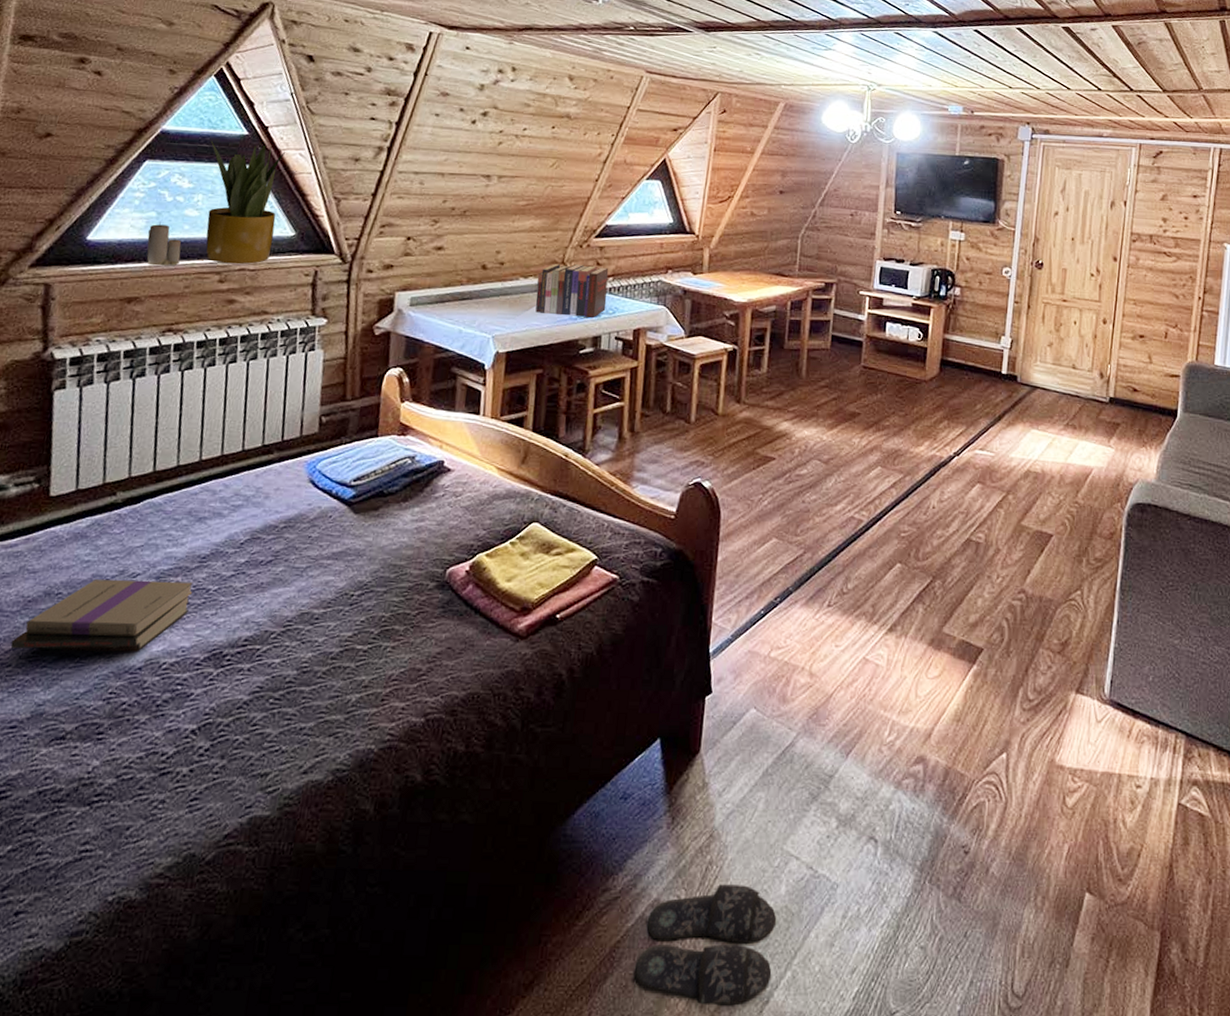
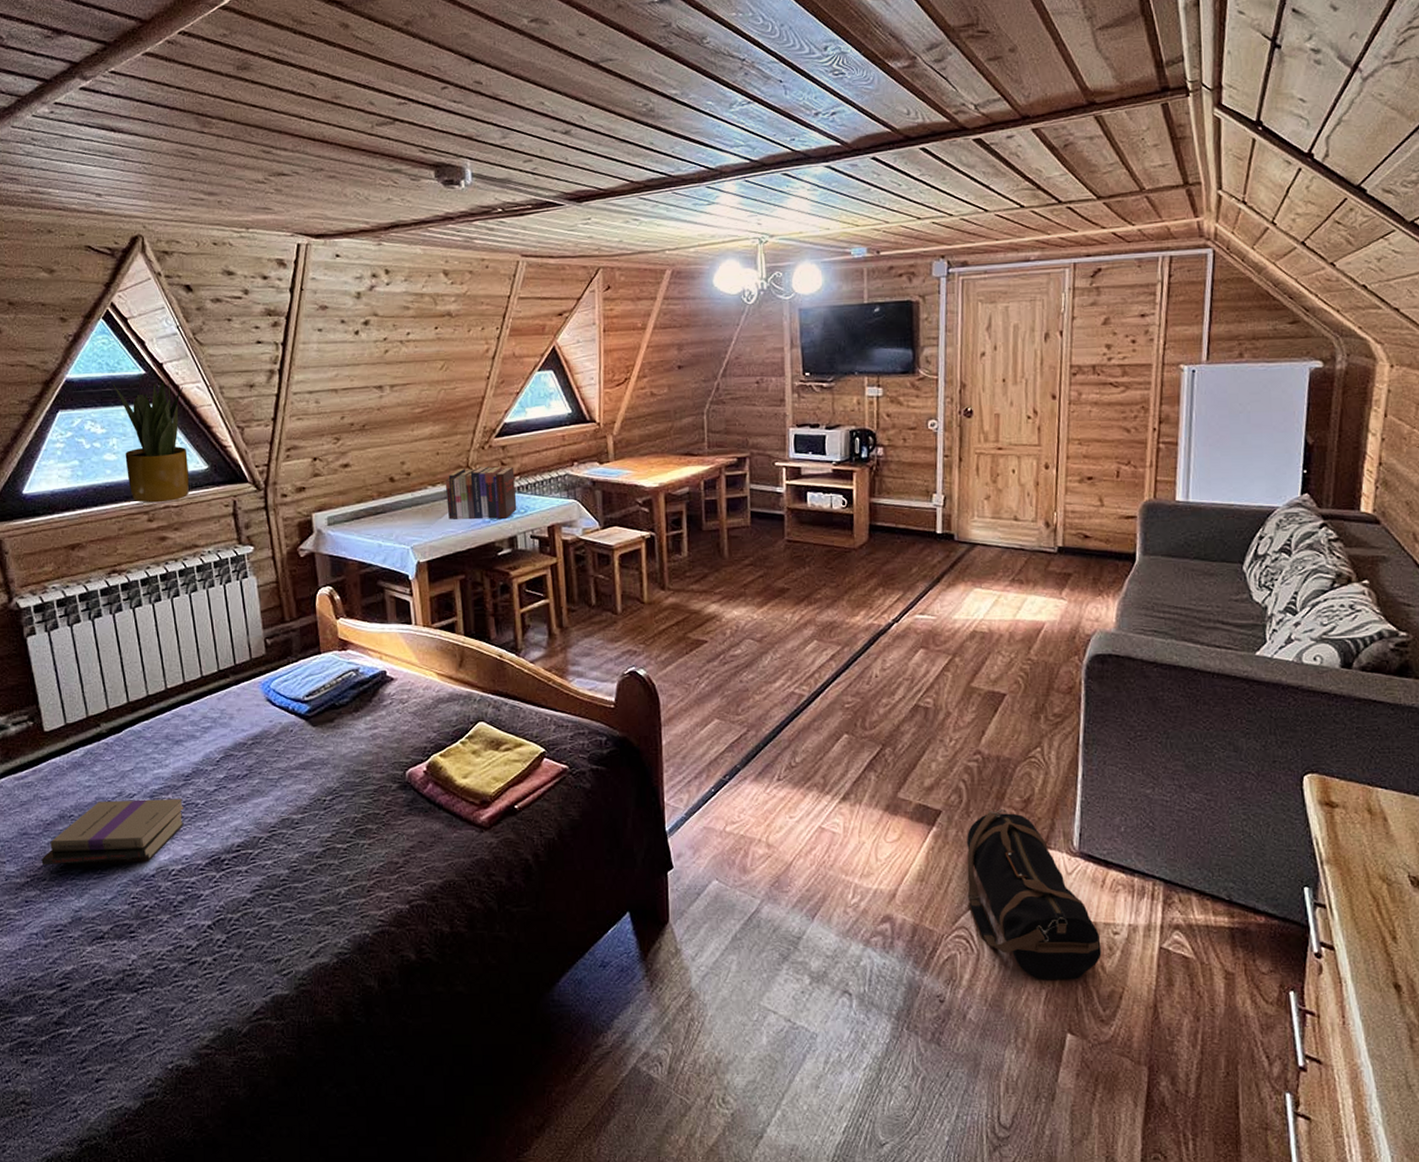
candle: present [146,222,181,267] -> none [76,469,109,512]
slippers: present [634,884,776,1008] -> none [634,1037,762,1142]
duffel bag: none [1000,651,1124,834] -> present [967,809,1102,980]

